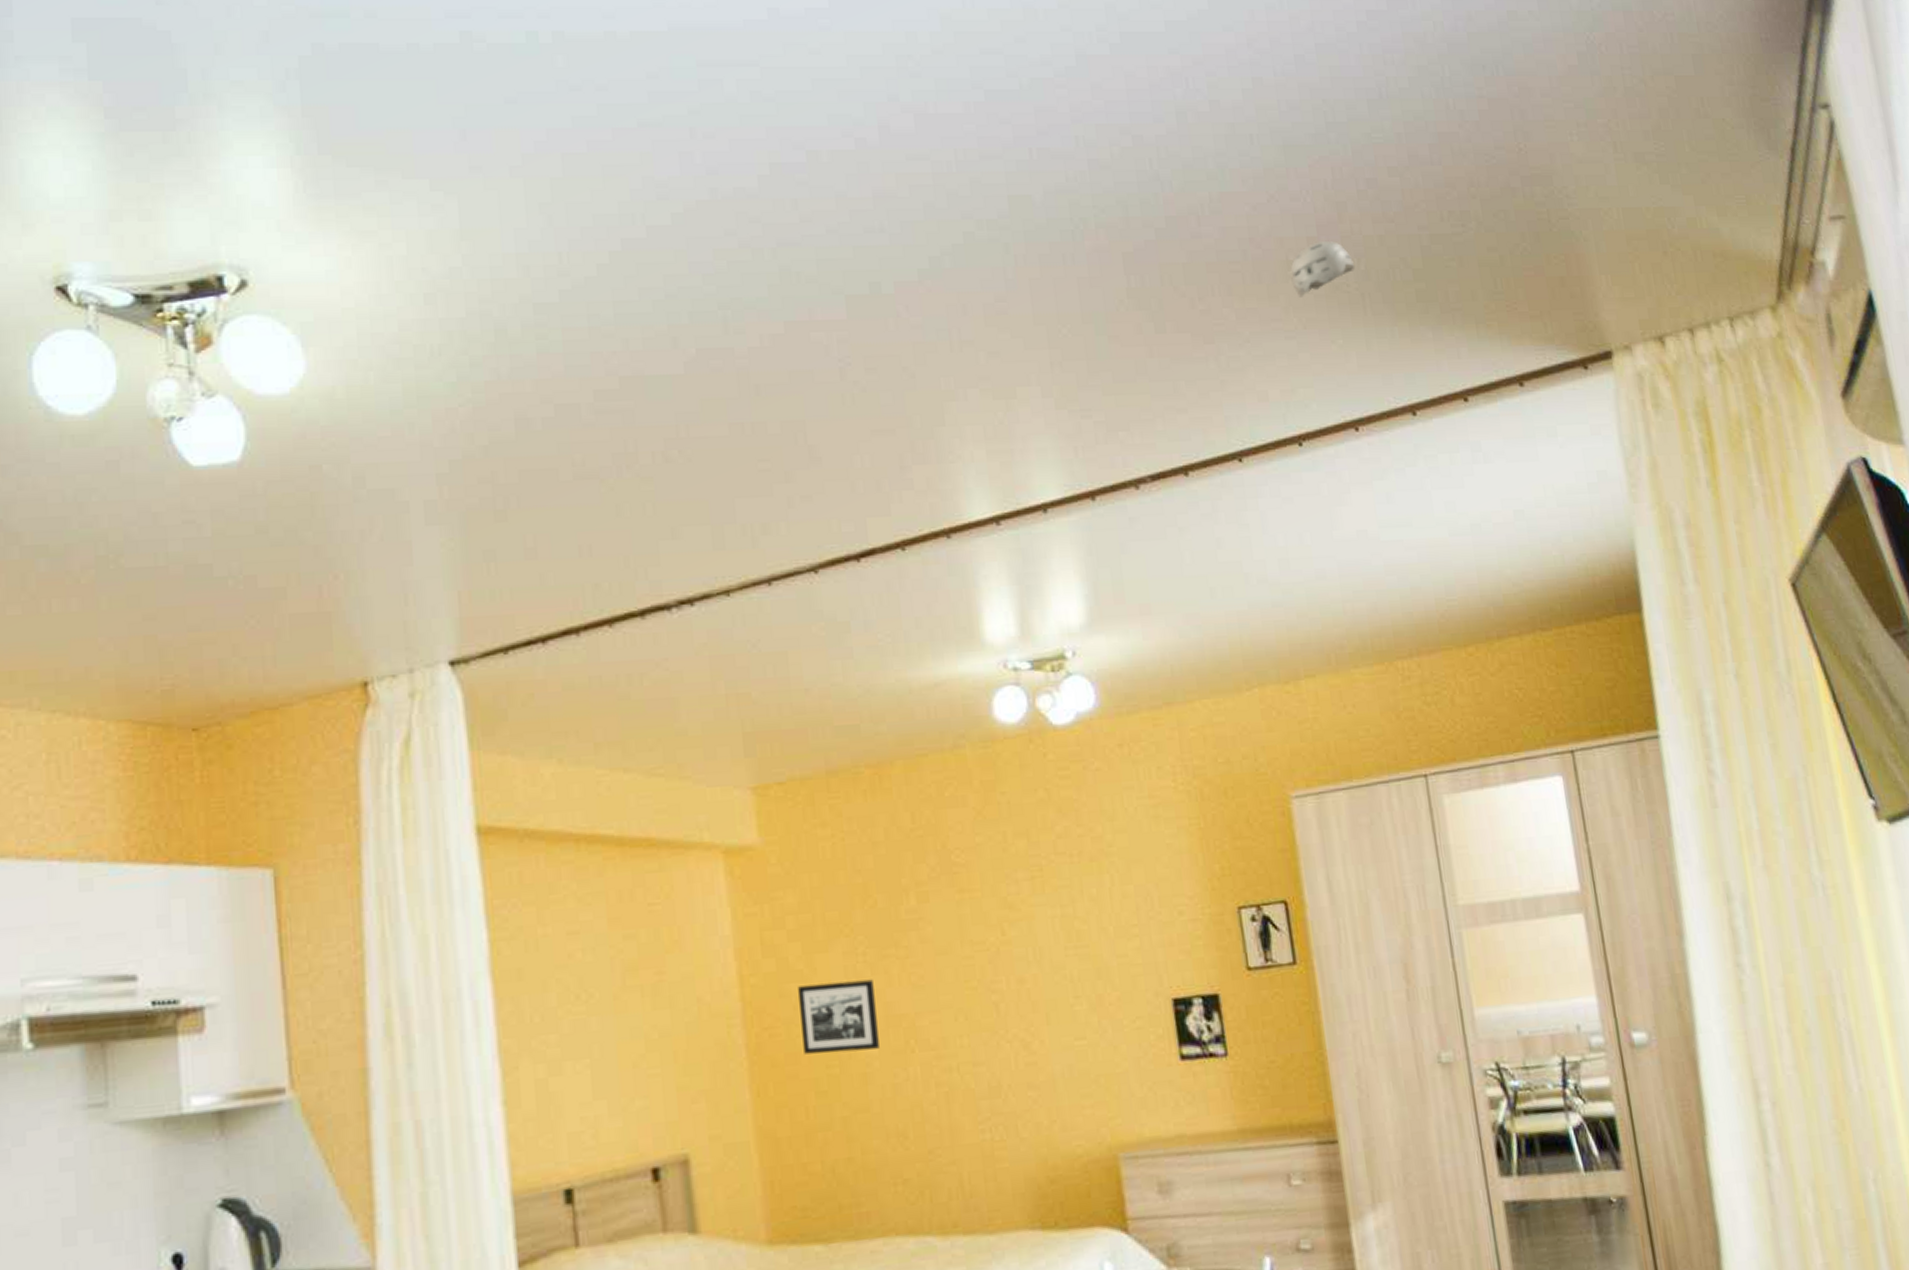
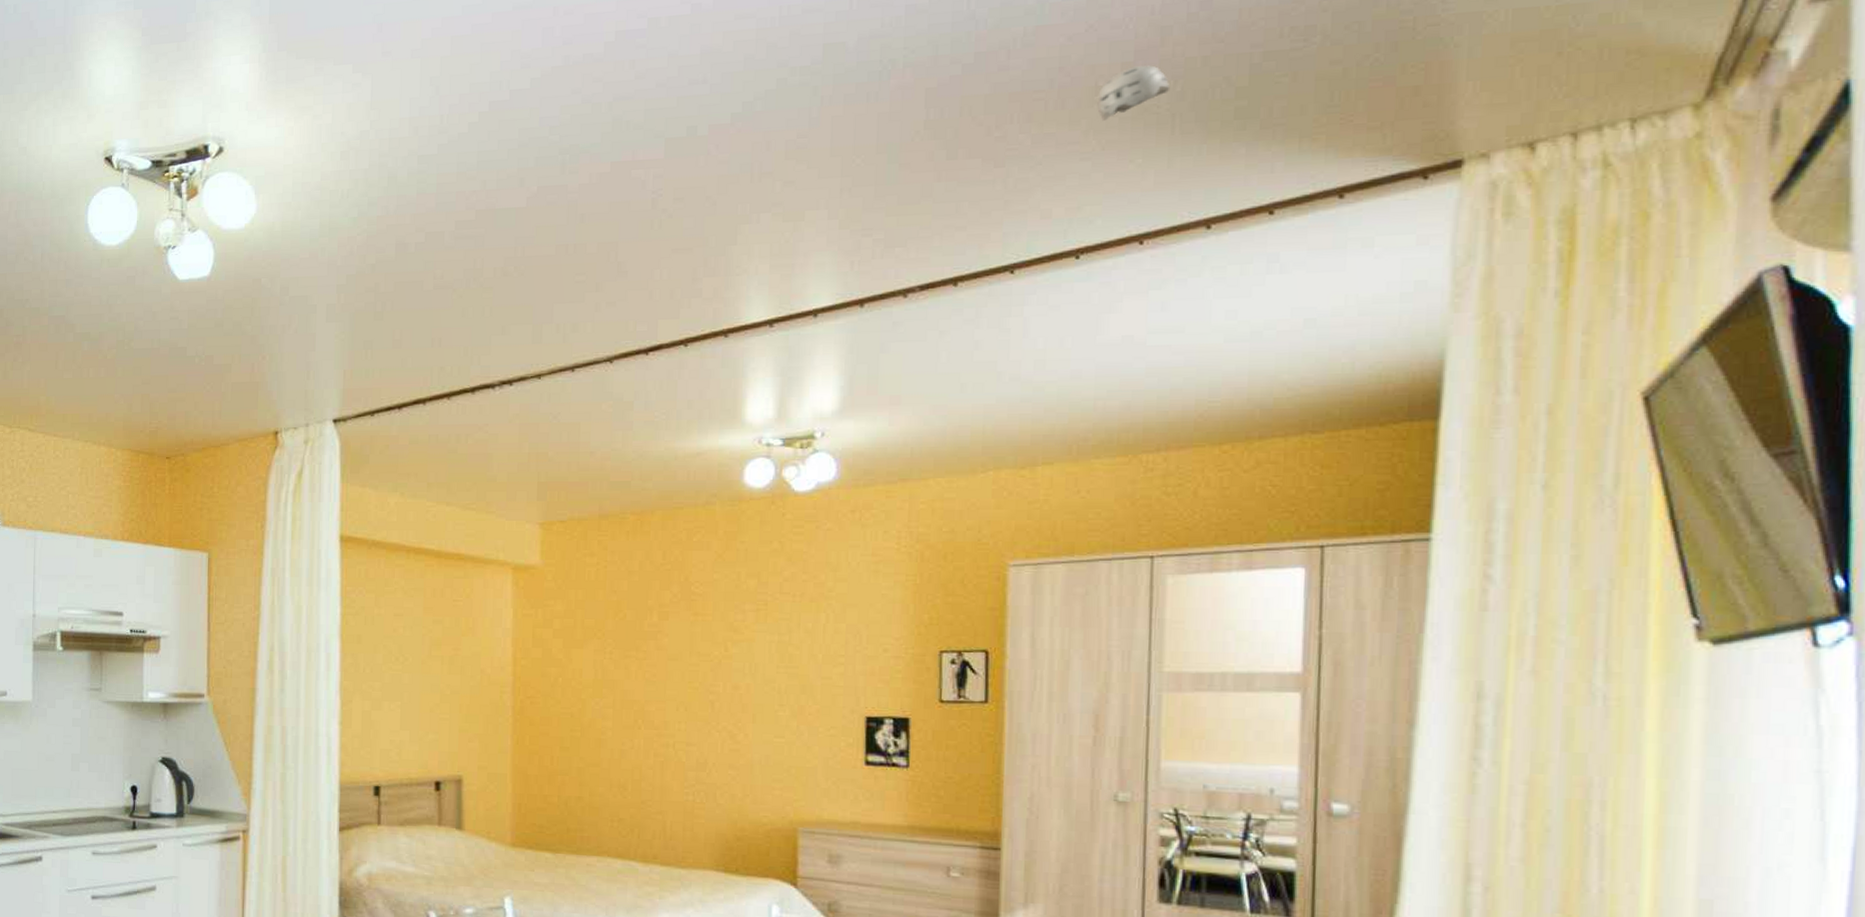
picture frame: present [798,979,879,1054] -> none [555,670,615,723]

